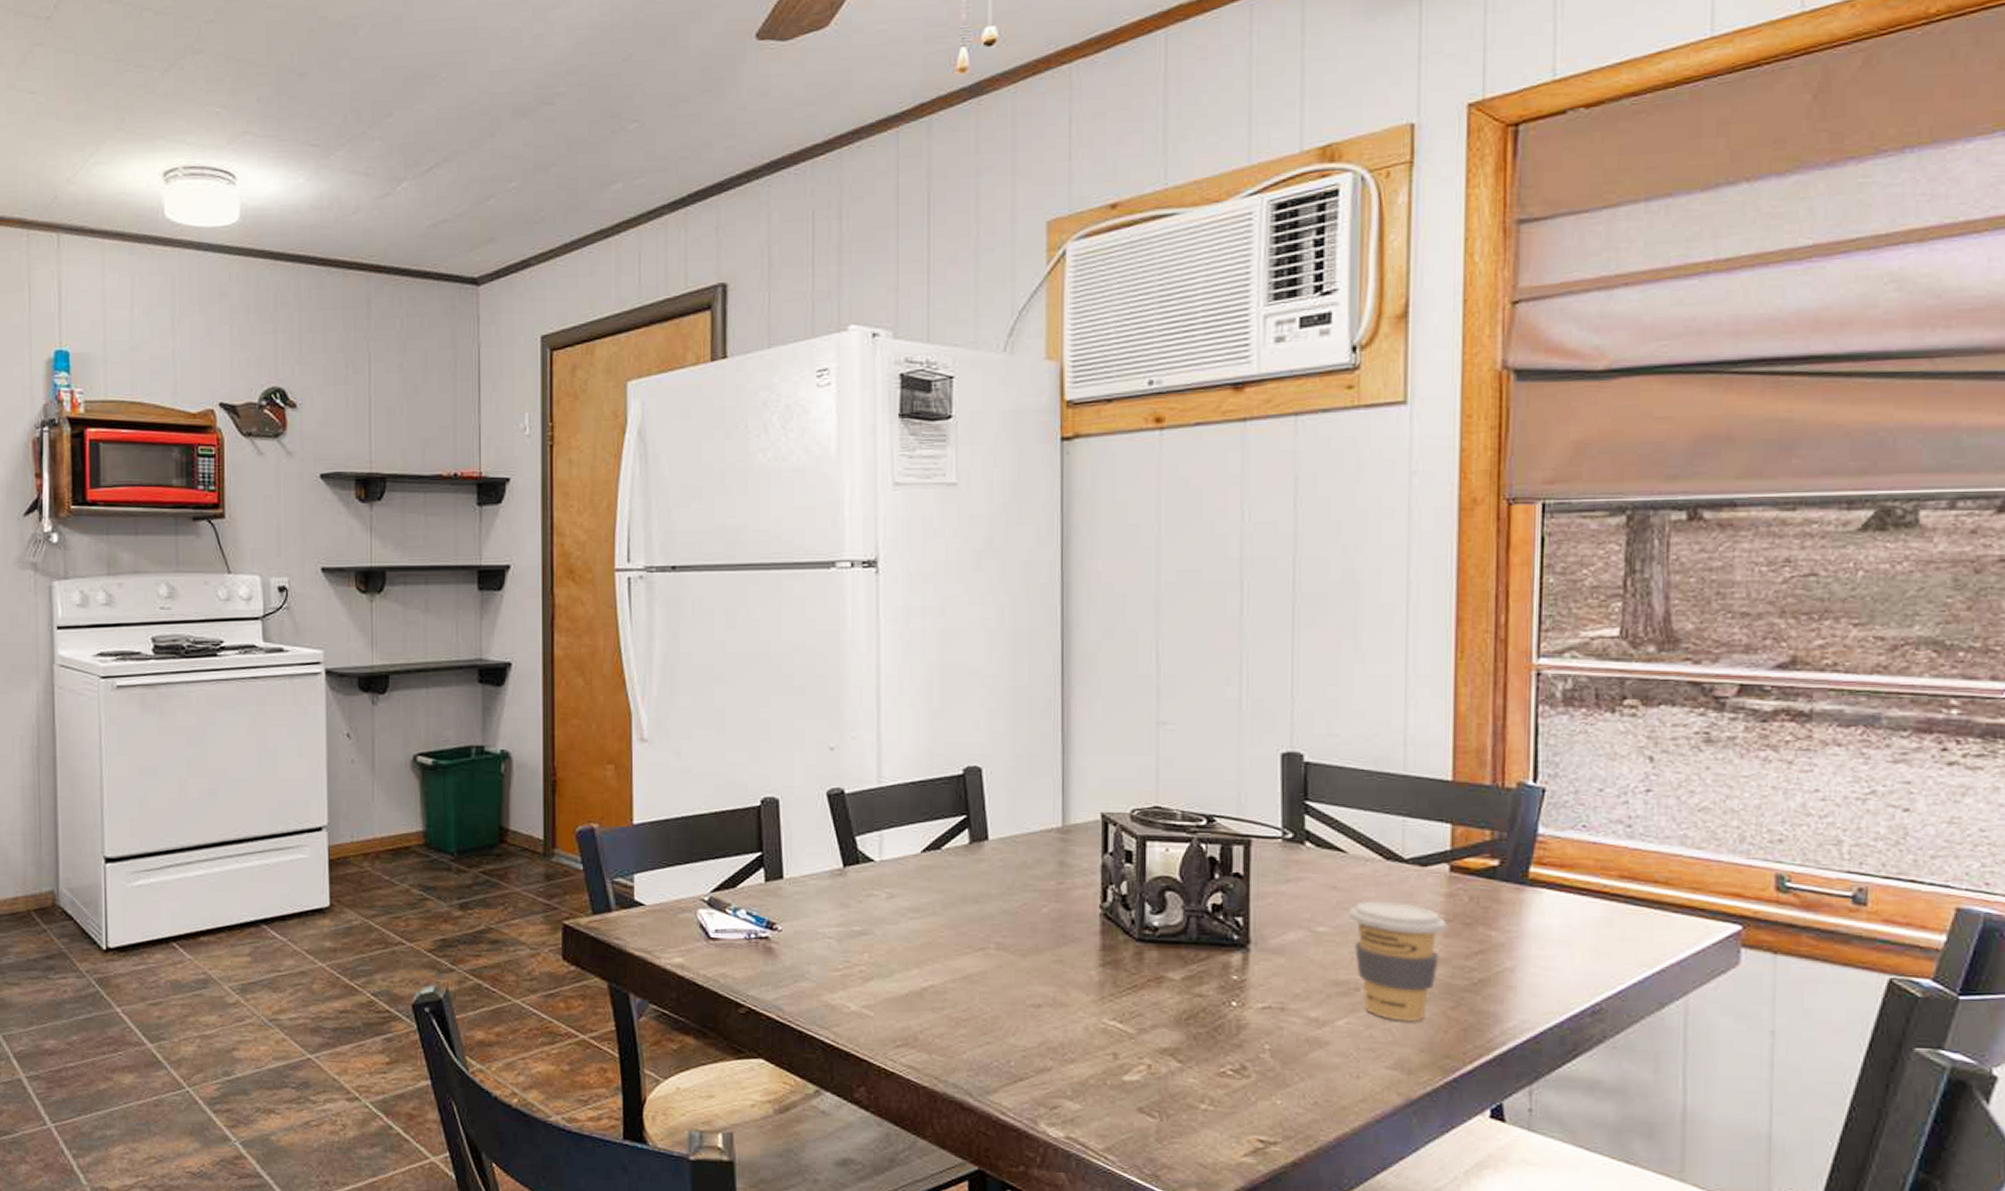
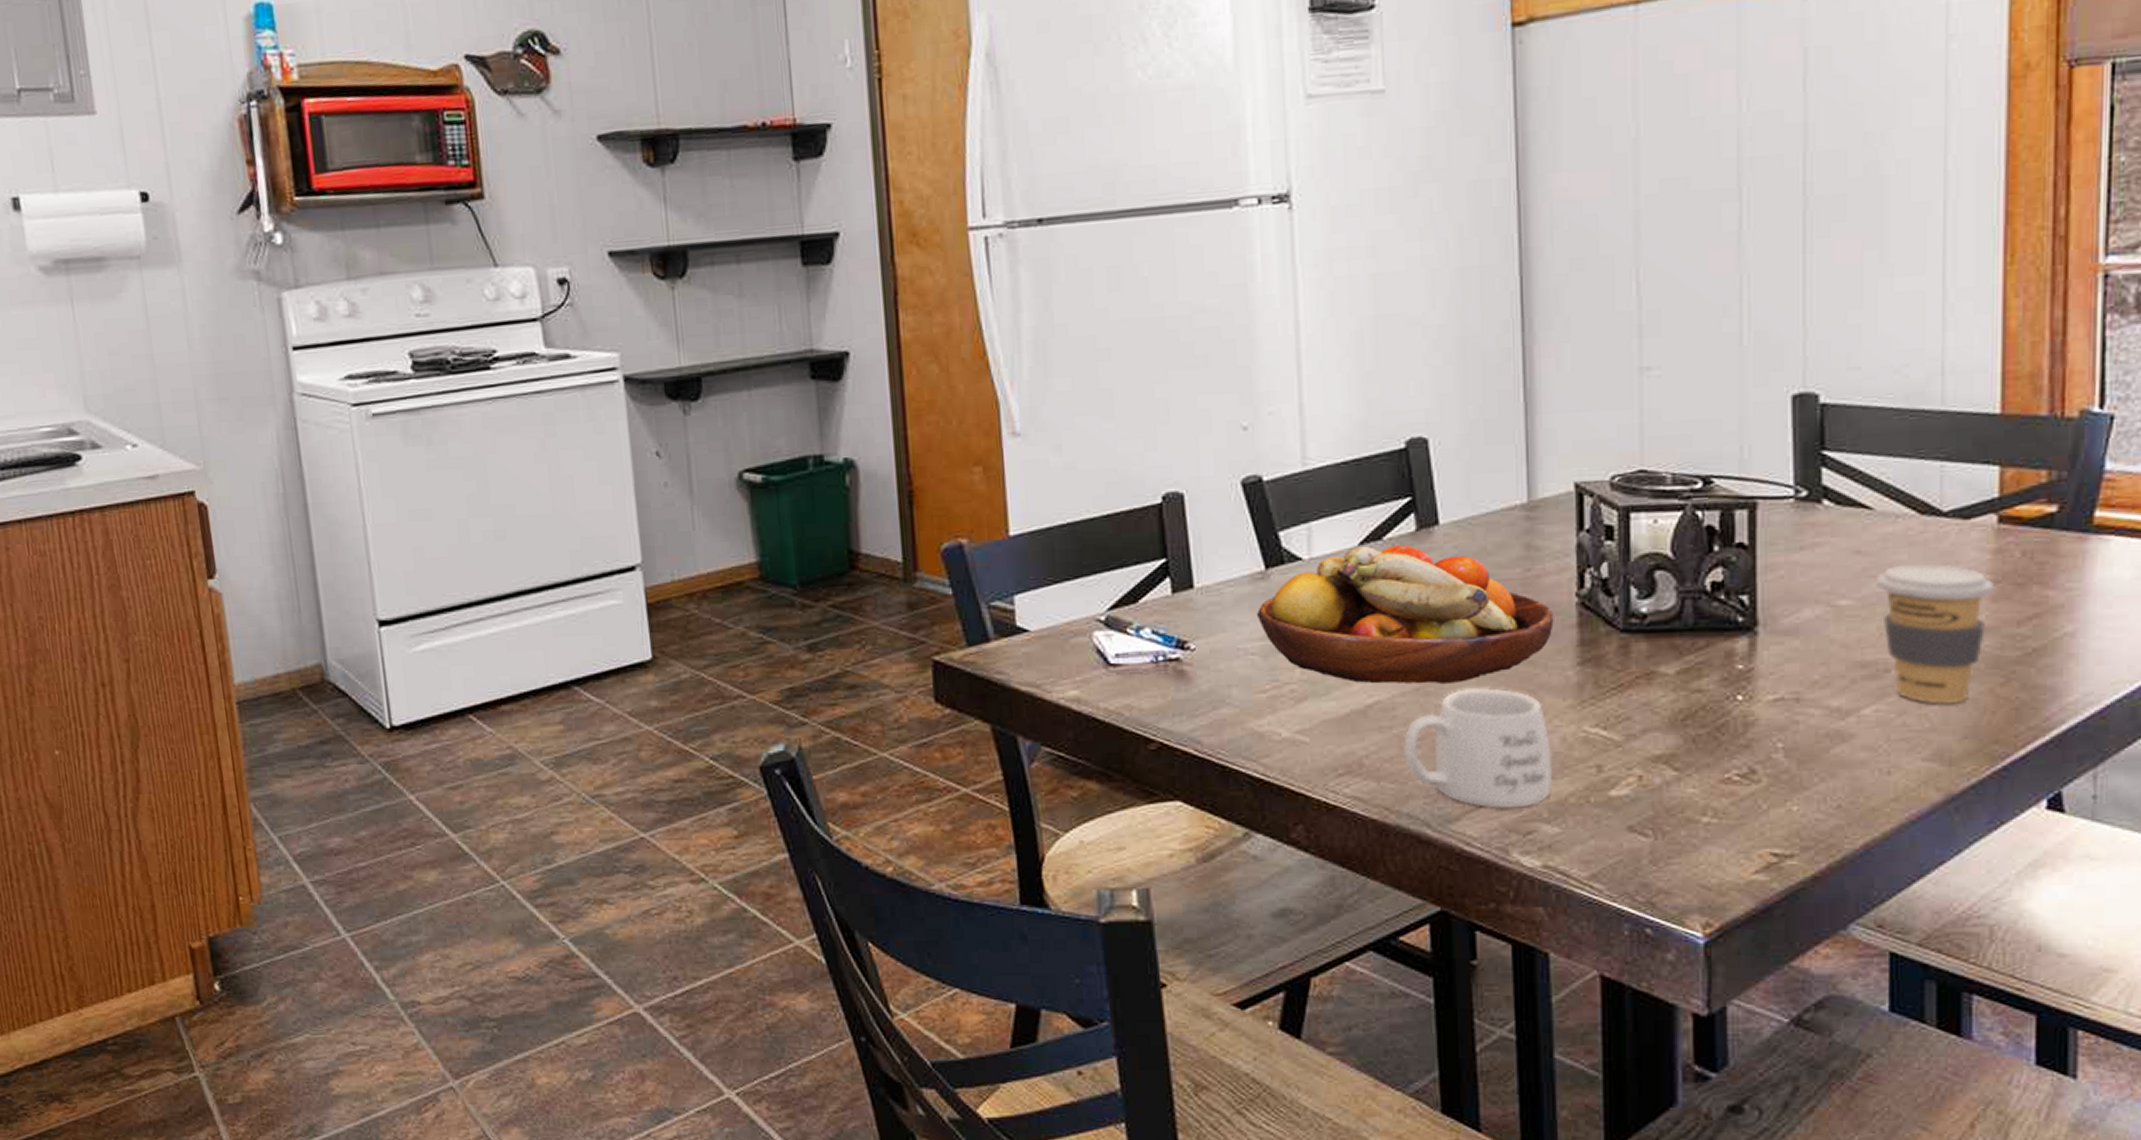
fruit bowl: none [834,853,1081,974] -> present [1256,544,1554,684]
mug: none [952,980,1077,1085] -> present [1404,688,1554,809]

